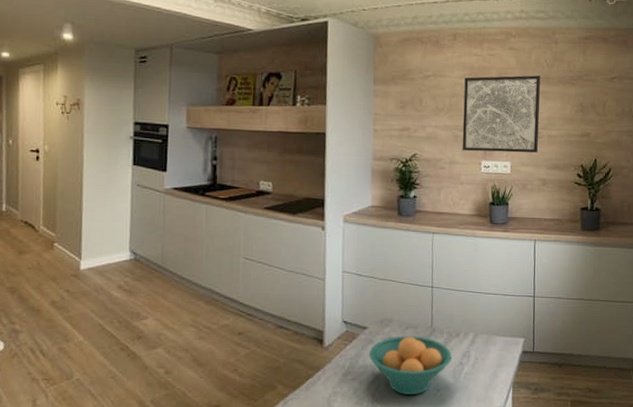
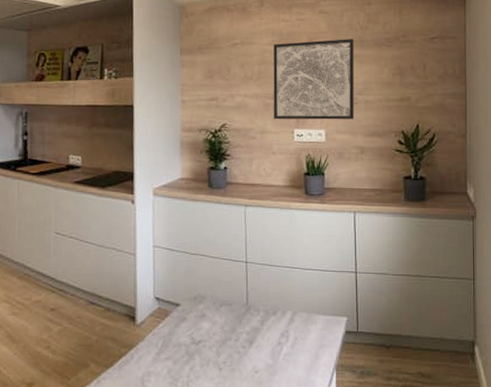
fruit bowl: present [369,336,452,394] -> none [183,313,269,376]

